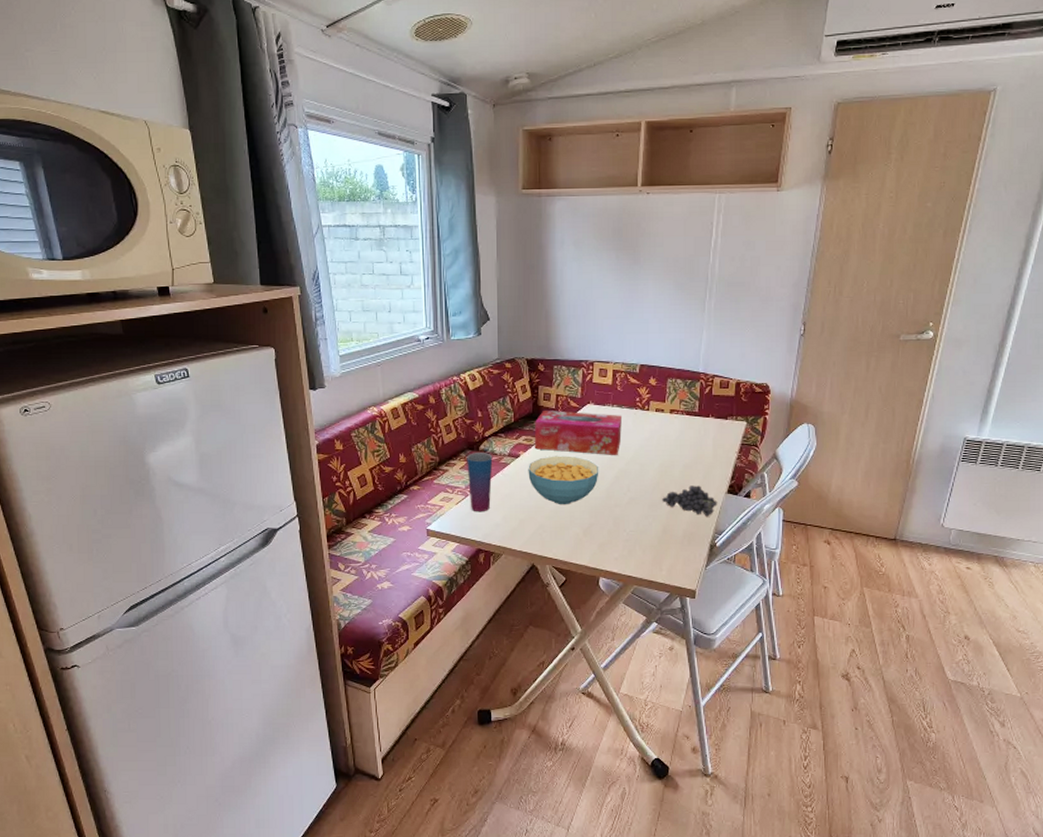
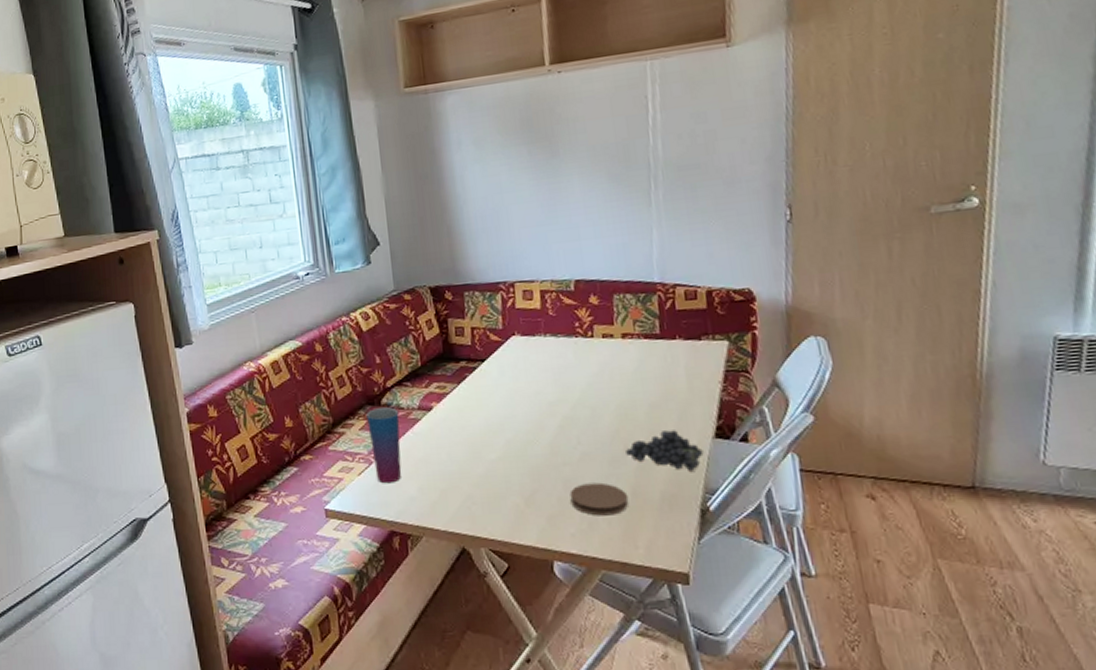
cereal bowl: present [528,456,599,505] -> none [444,403,538,468]
tissue box: present [534,411,623,455] -> none [447,346,562,399]
coaster: none [617,521,660,546] -> present [570,482,629,516]

